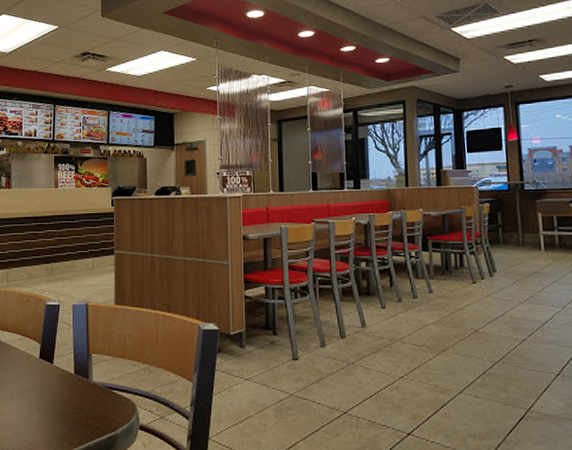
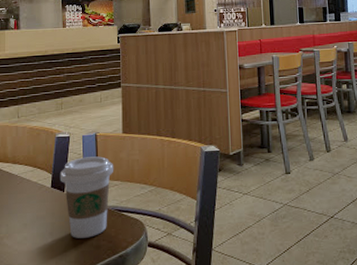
coffee cup: none [48,328,105,415] -> present [59,156,114,238]

